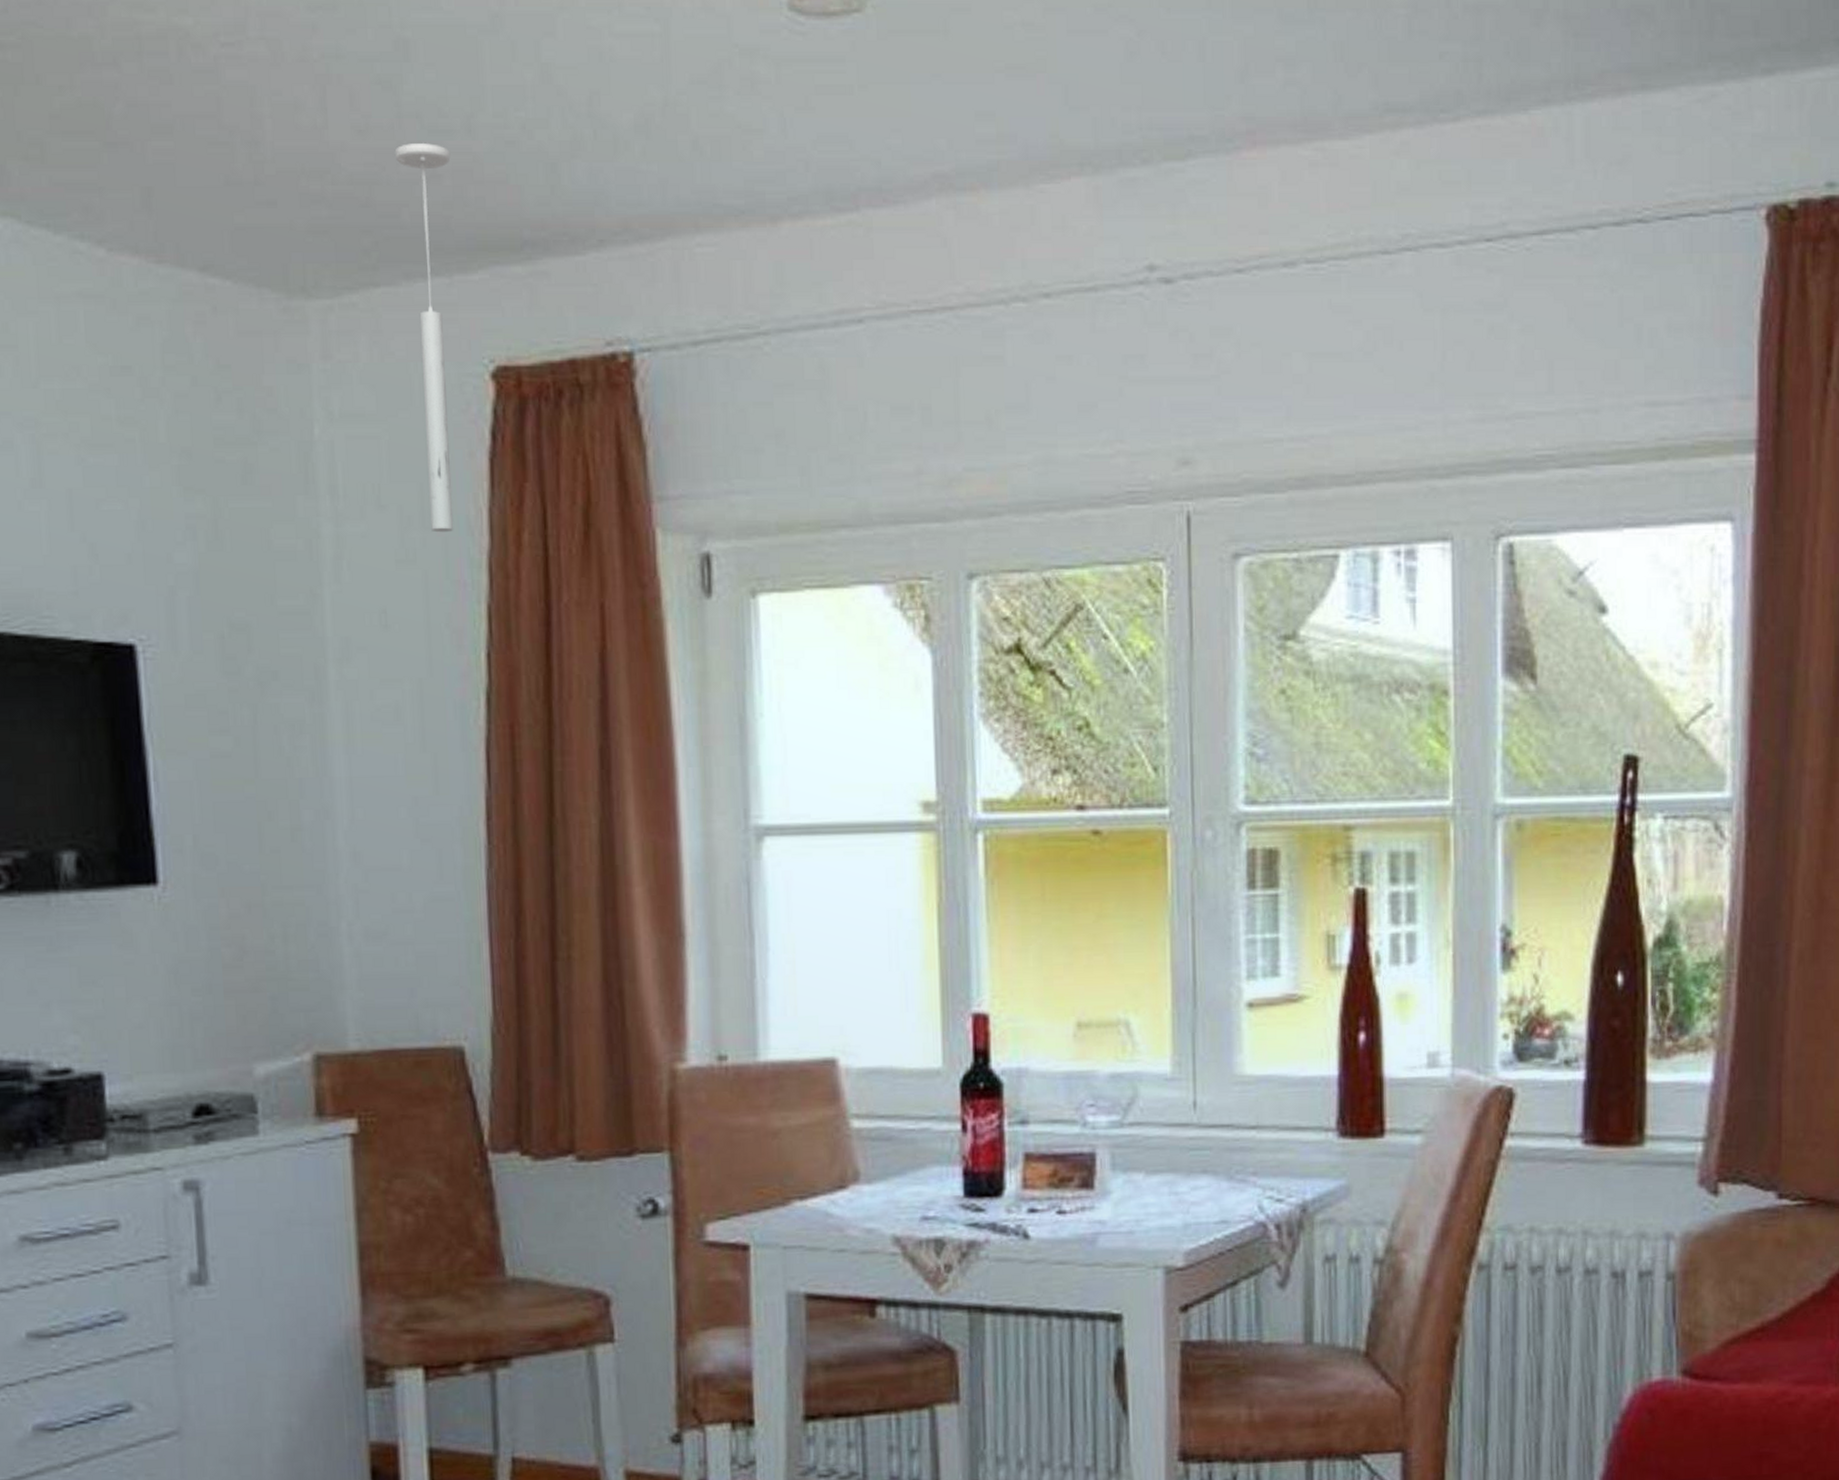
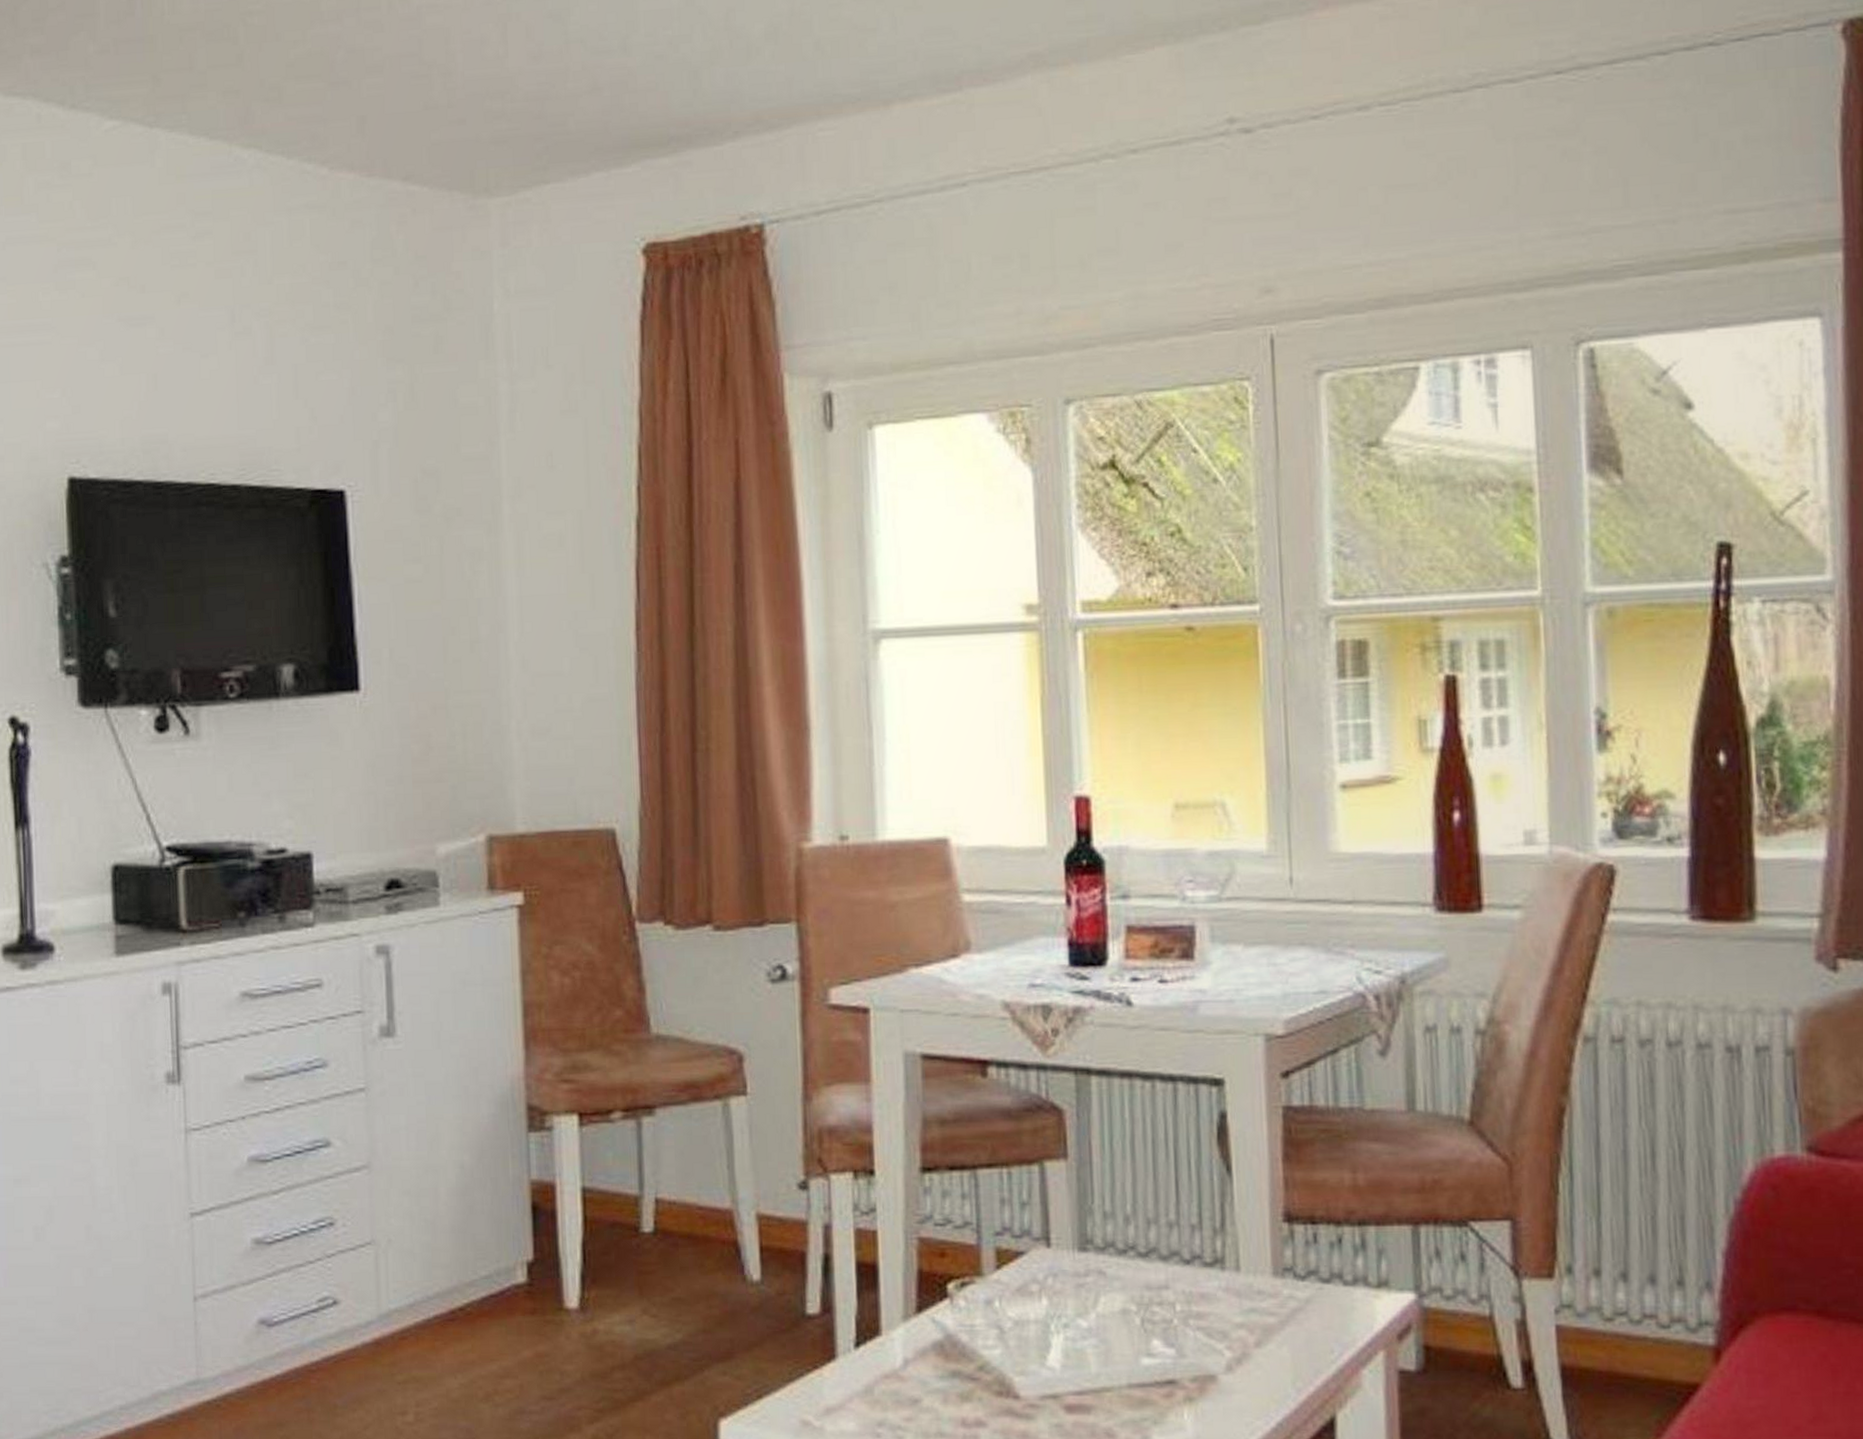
ceiling light: present [394,143,454,533] -> none [562,62,610,386]

